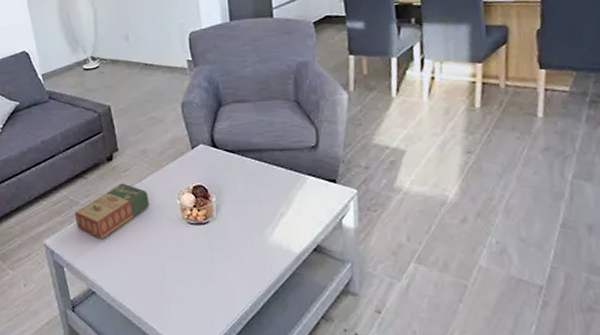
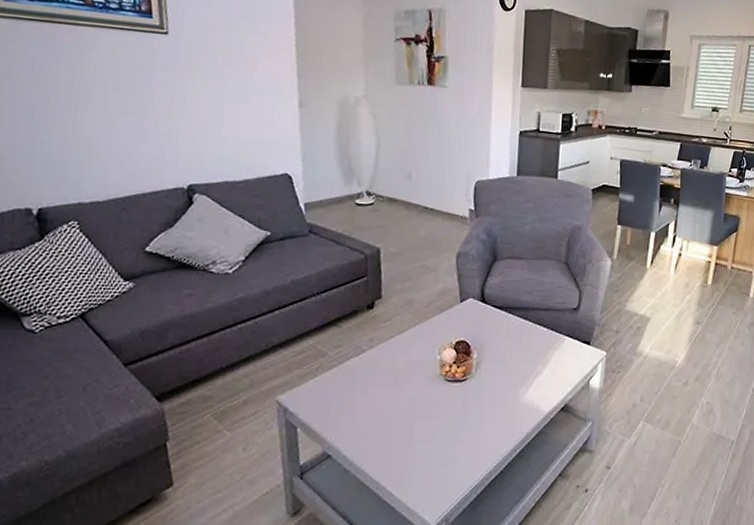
book: present [74,183,150,239] -> none [319,334,408,396]

